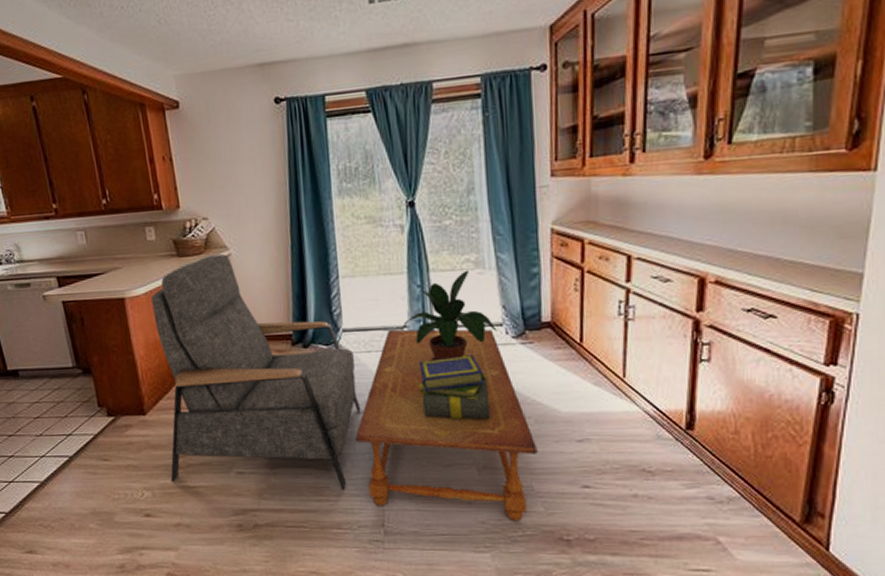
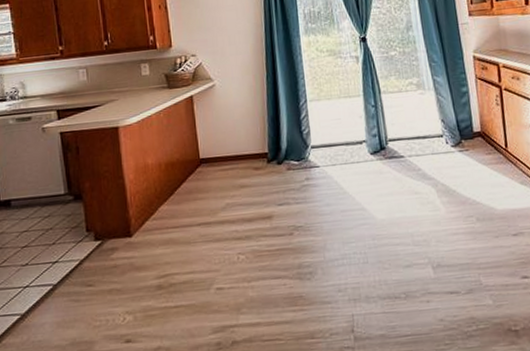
chair: present [151,254,361,490] -> none [143,85,329,304]
coffee table: present [355,329,538,522] -> none [325,141,482,316]
potted plant: present [402,270,497,362] -> none [361,91,439,171]
stack of books: present [417,355,491,421] -> none [377,163,440,223]

